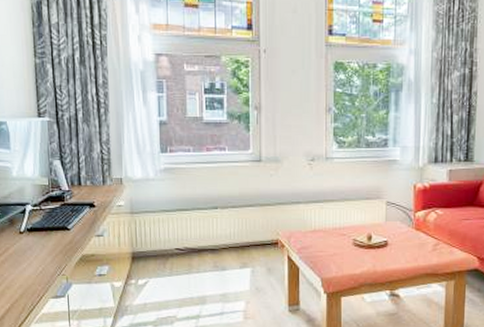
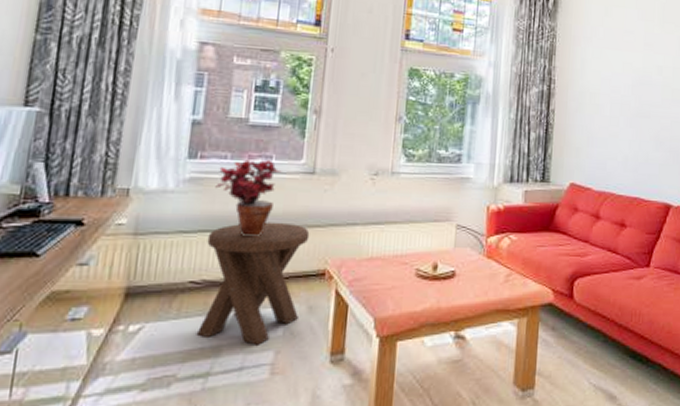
potted plant: none [184,150,234,215] -> present [215,159,282,238]
music stool: none [184,202,262,297] -> present [196,222,310,345]

